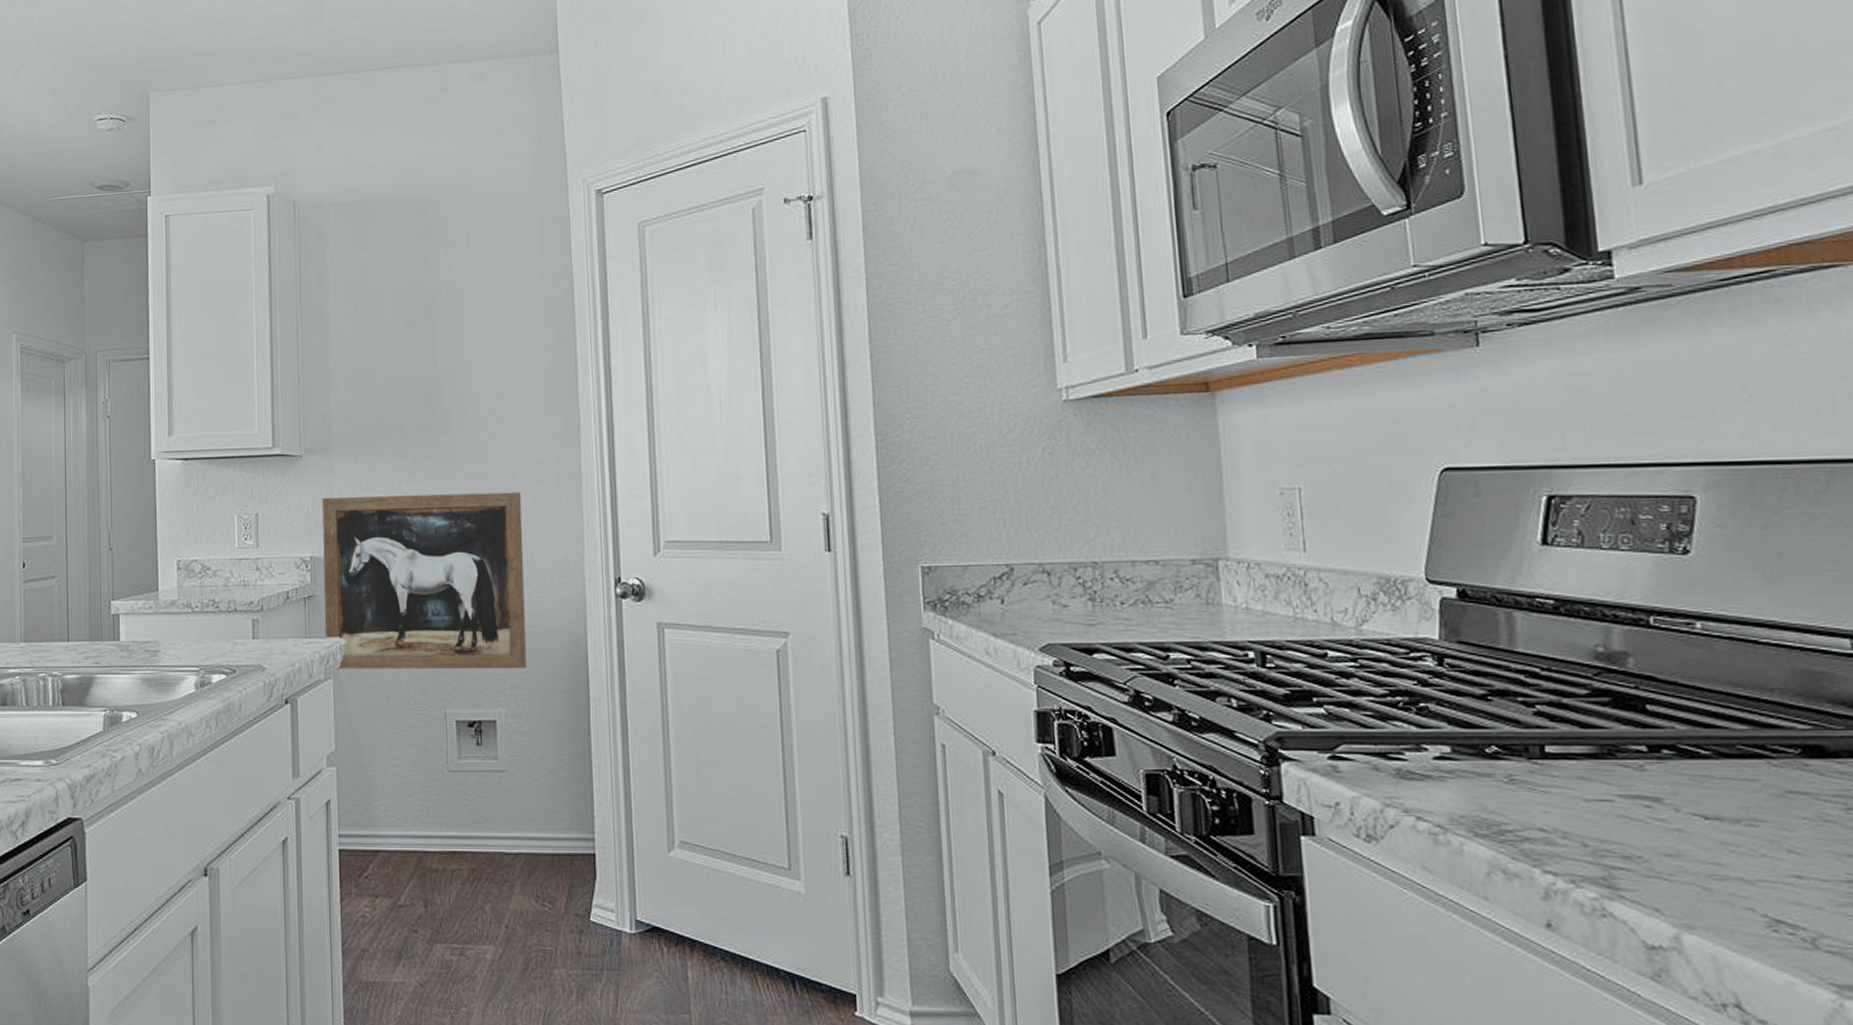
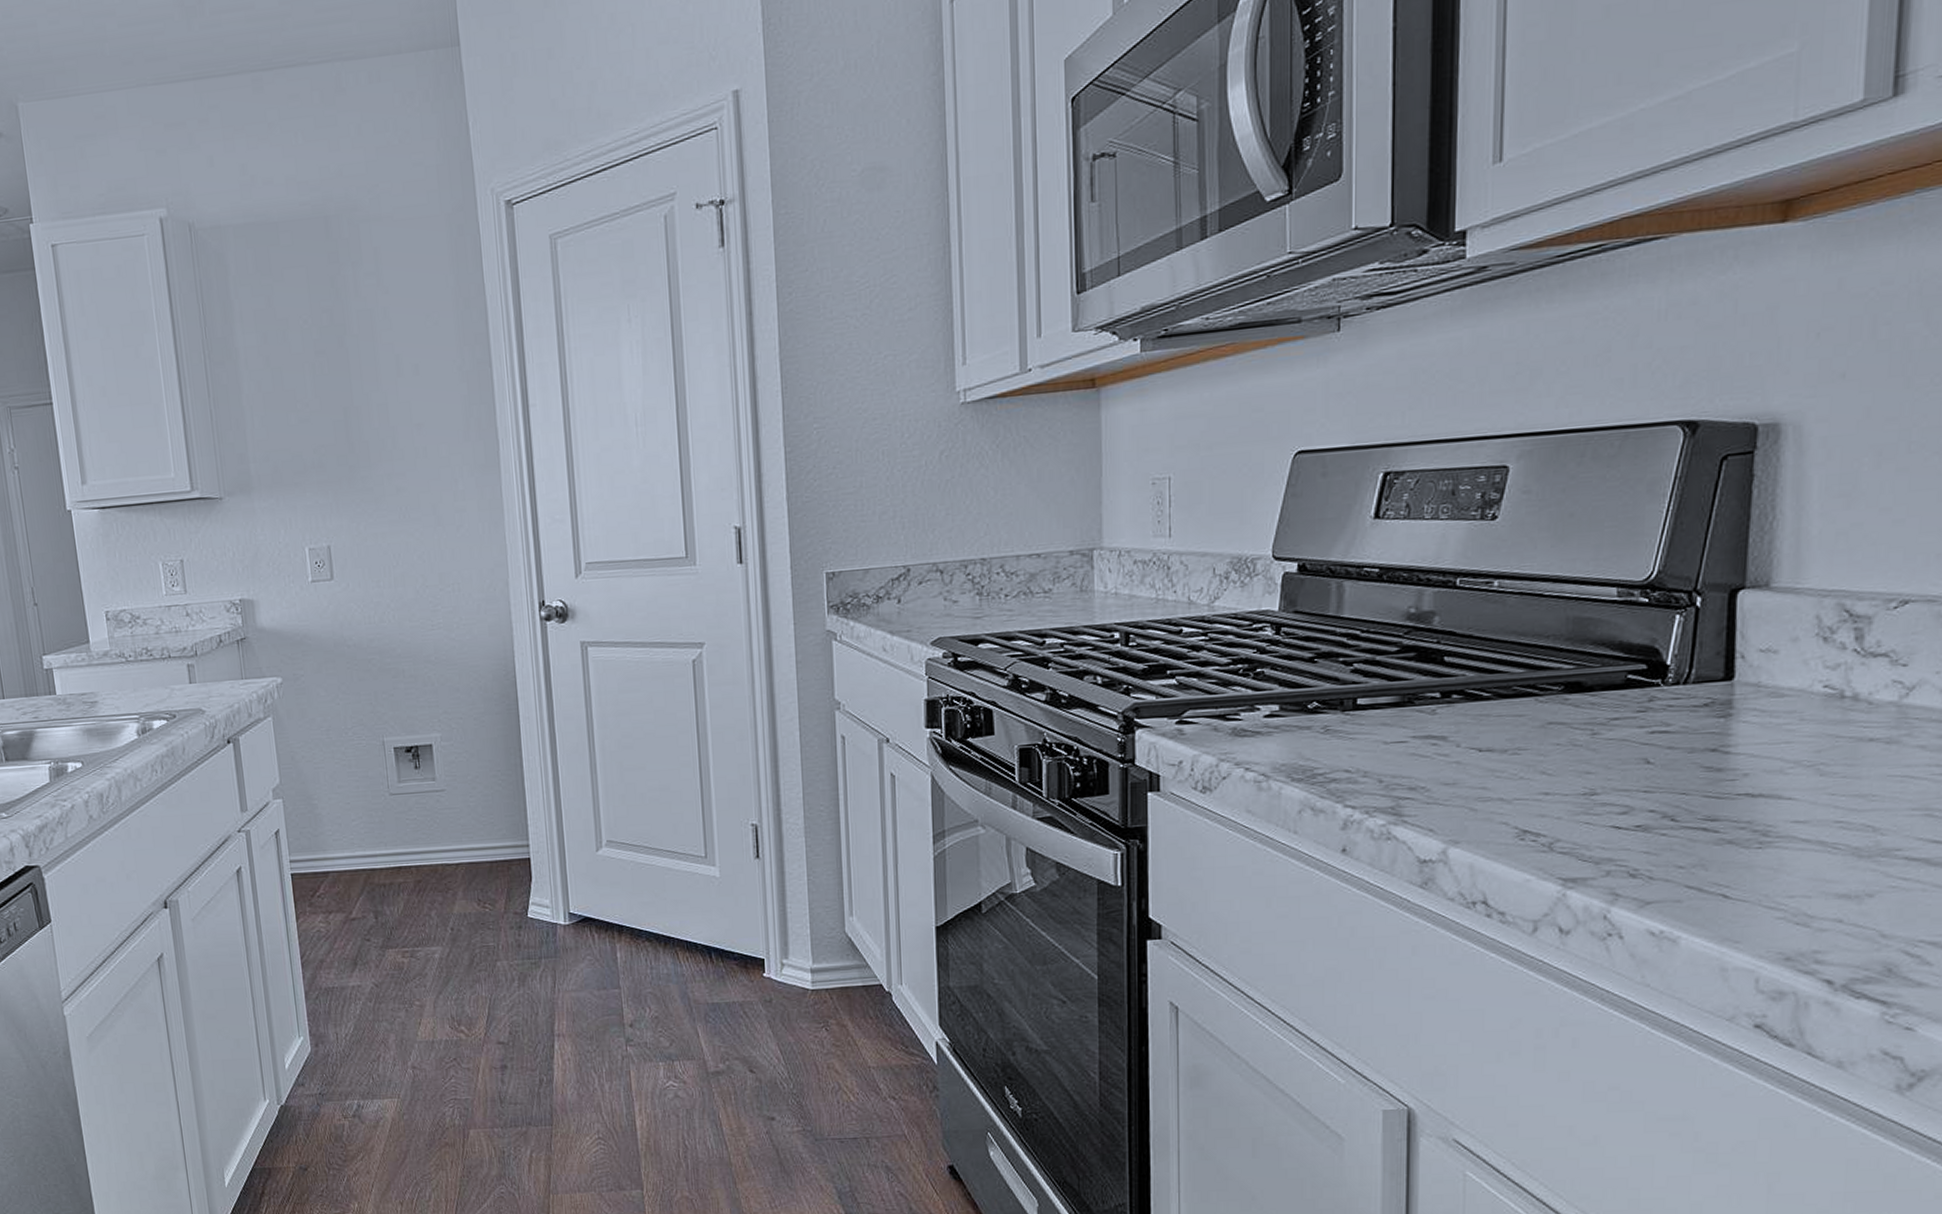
wall art: present [322,492,527,670] -> none [246,522,459,707]

